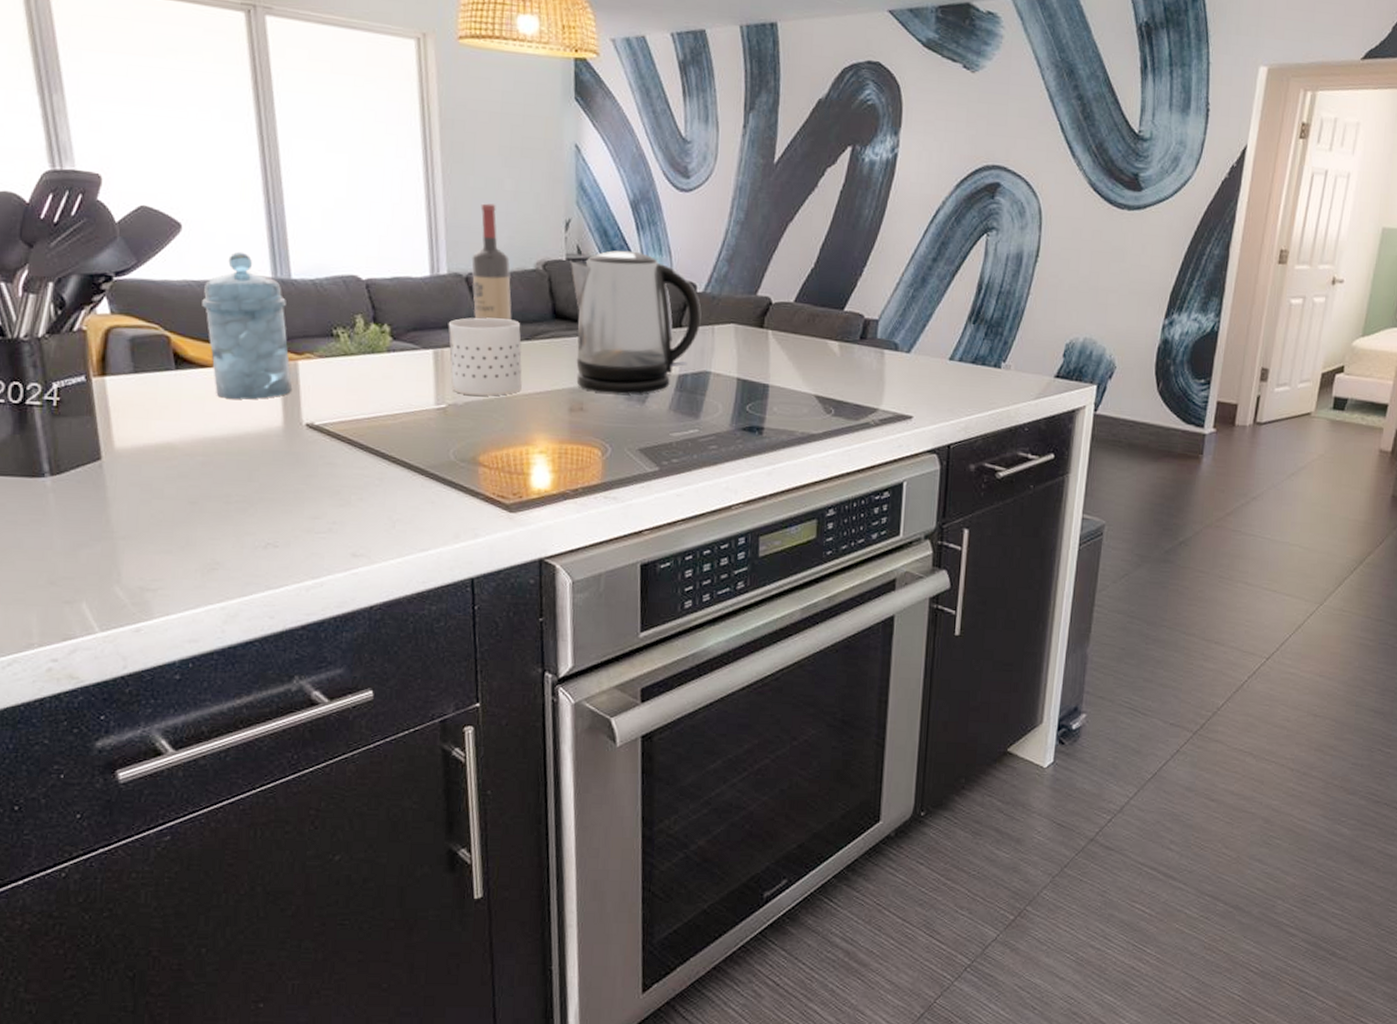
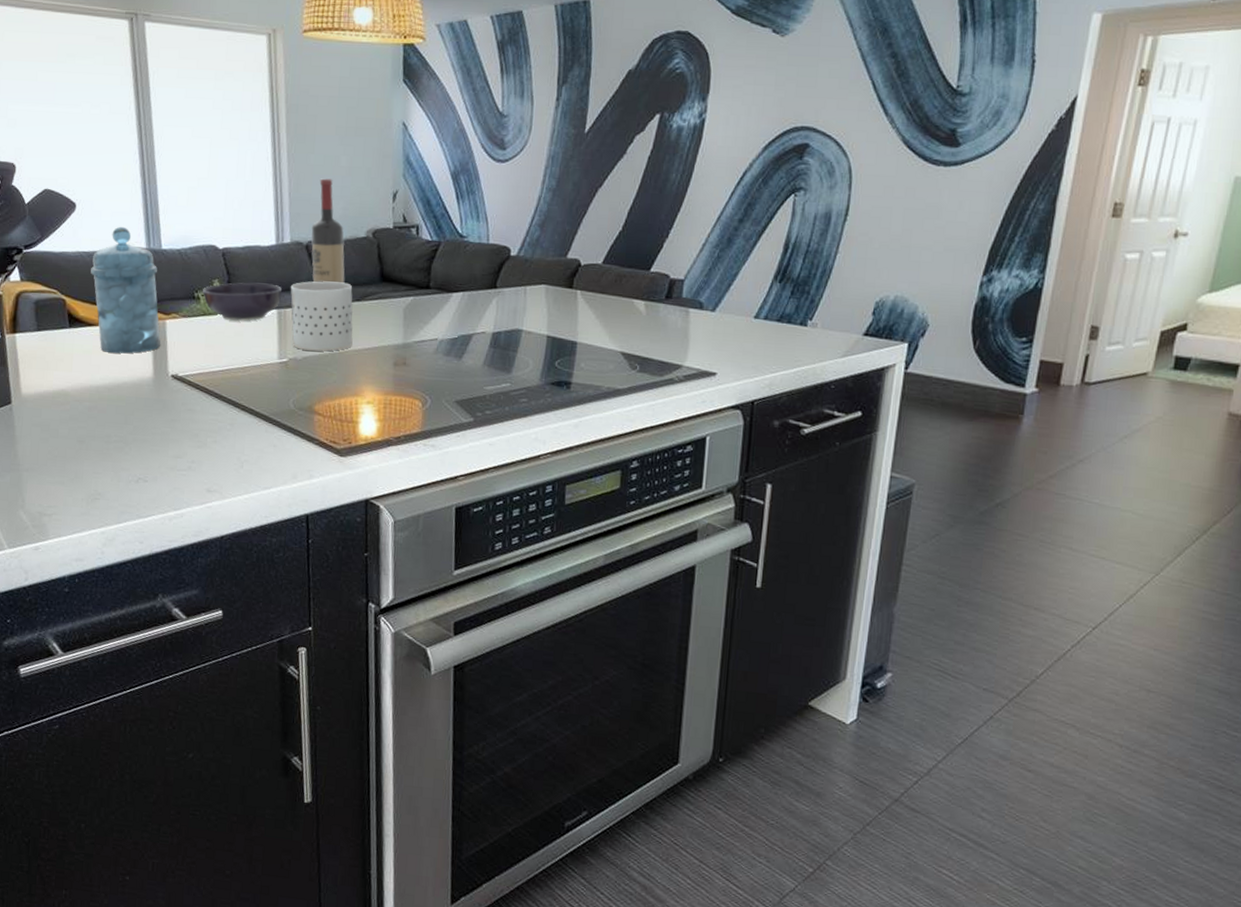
bowl: none [343,318,438,363] -> present [203,282,282,322]
kettle: present [570,250,702,394] -> none [396,218,515,350]

